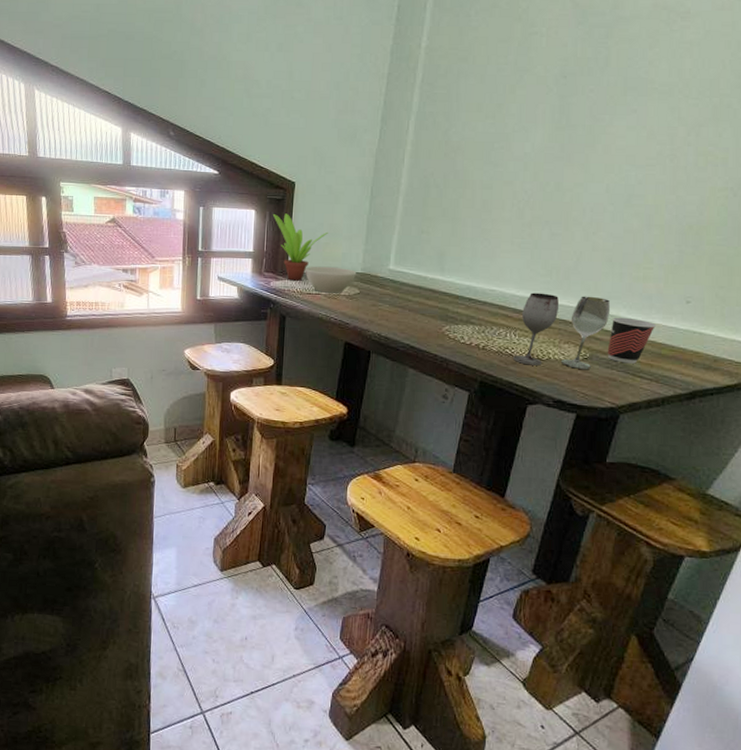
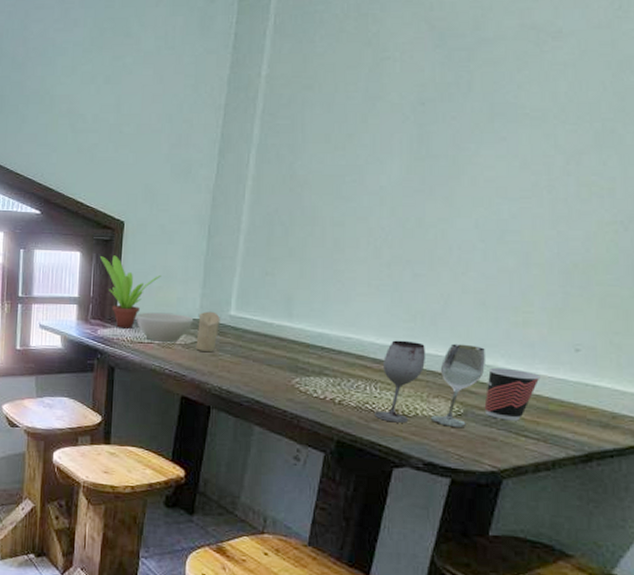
candle: none [358,265,380,303] -> present [196,311,220,353]

